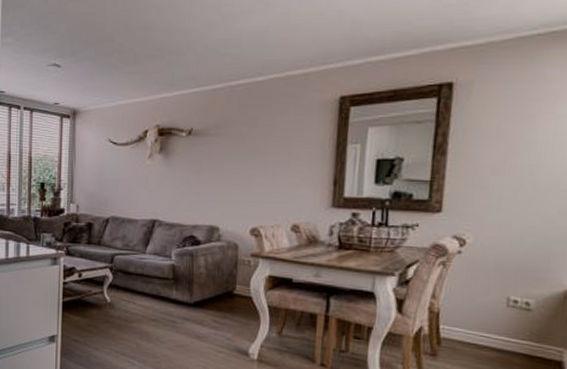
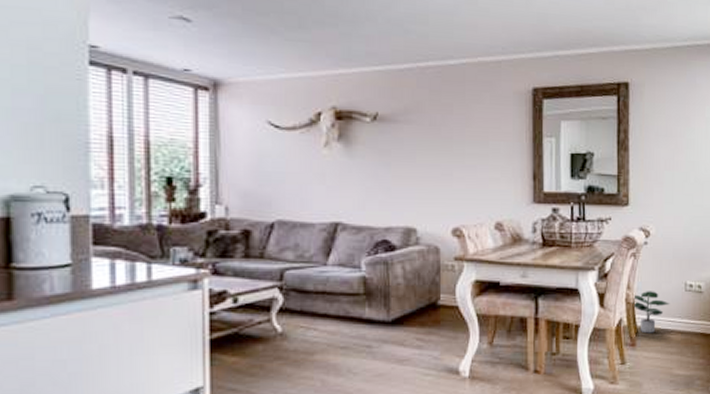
potted plant: none [436,302,485,346] -> present [632,291,670,334]

